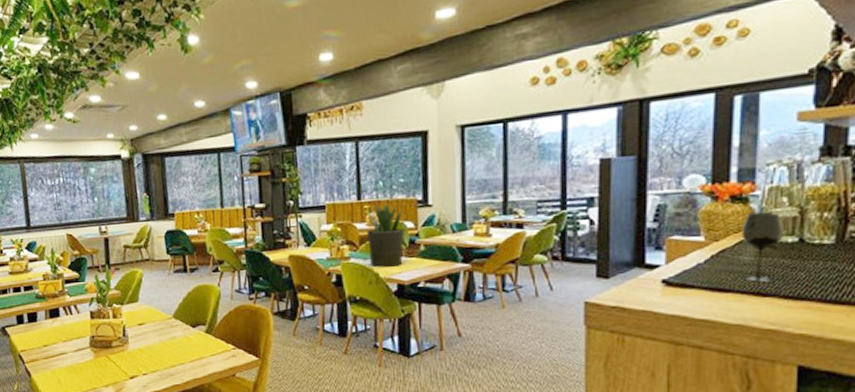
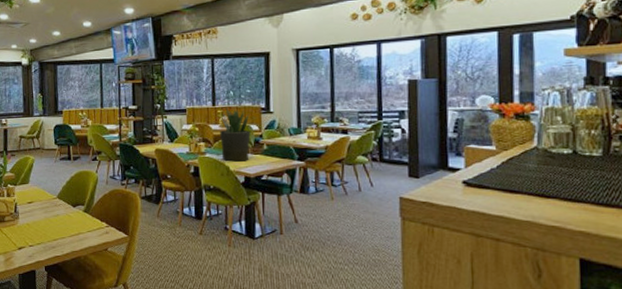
wine glass: present [741,211,783,283] -> none [525,128,560,187]

